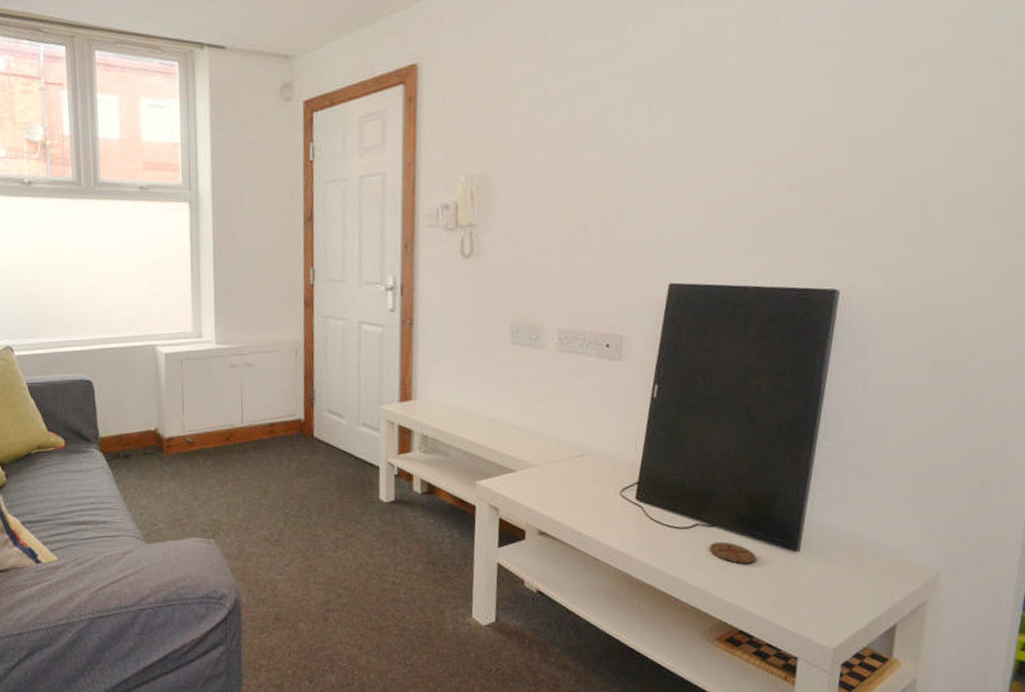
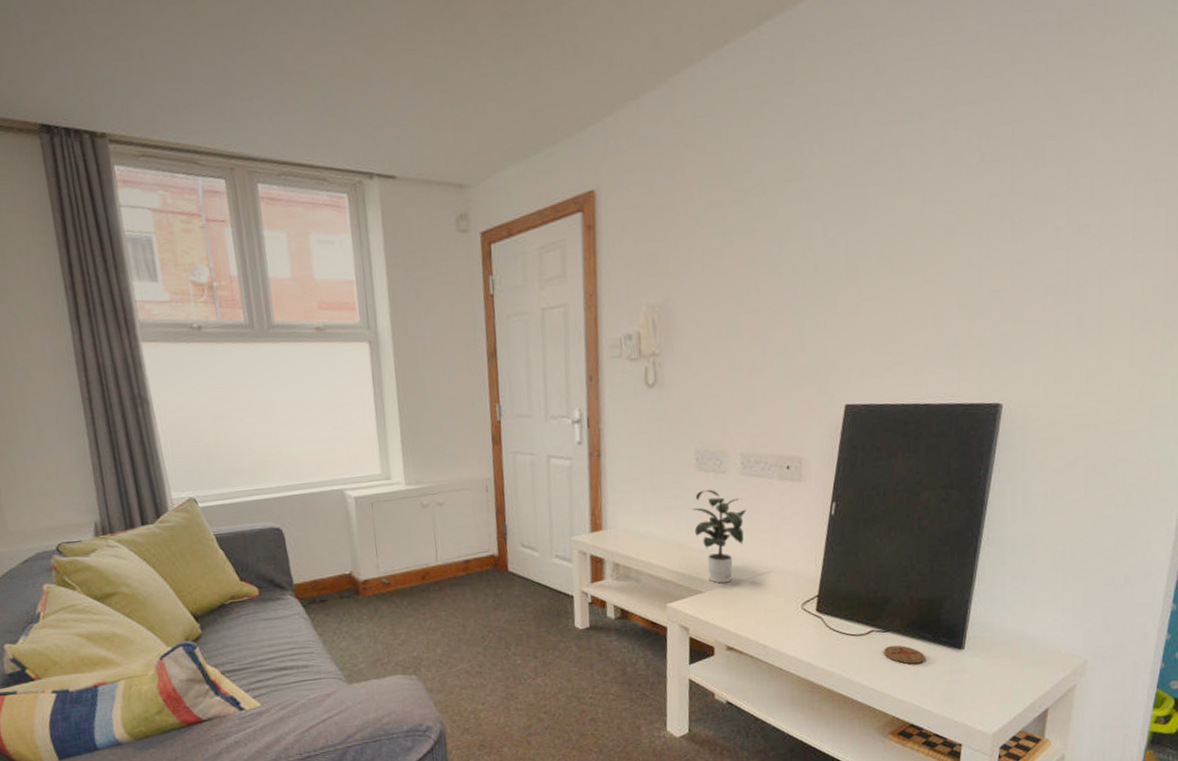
potted plant: none [505,364,562,463] -> present [692,489,746,584]

